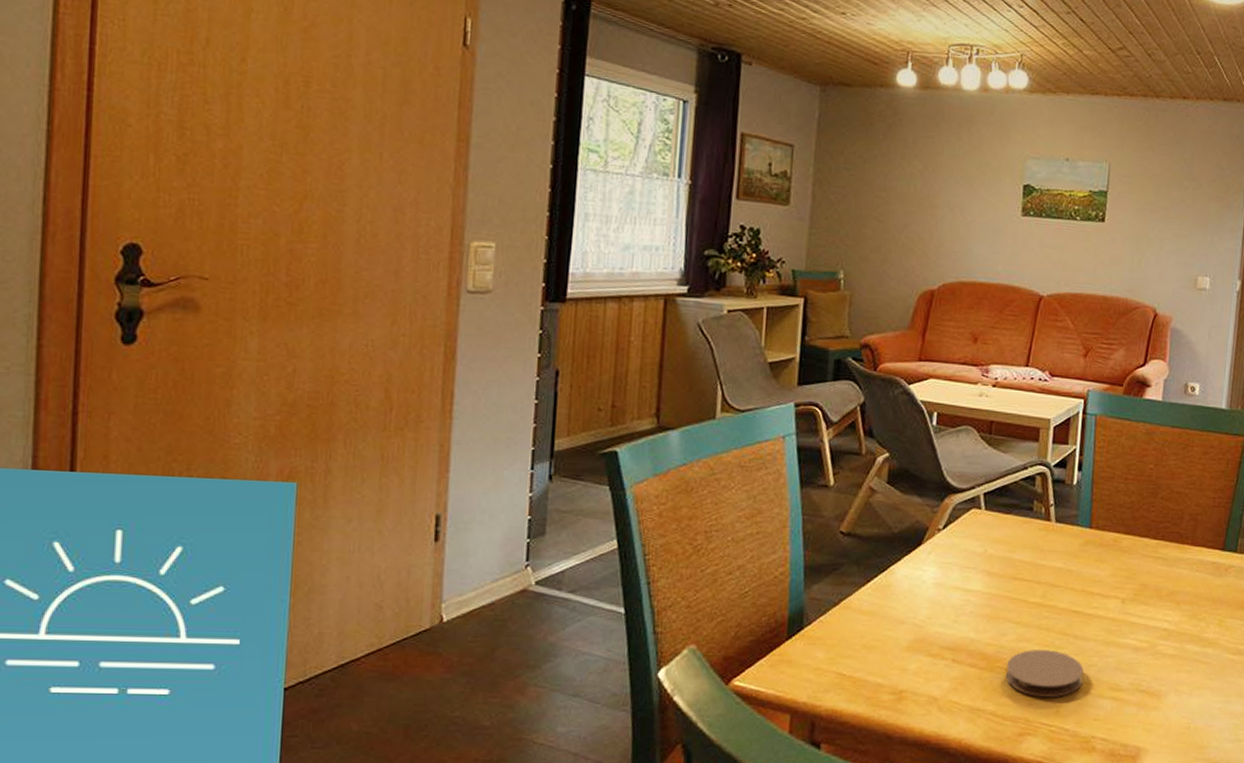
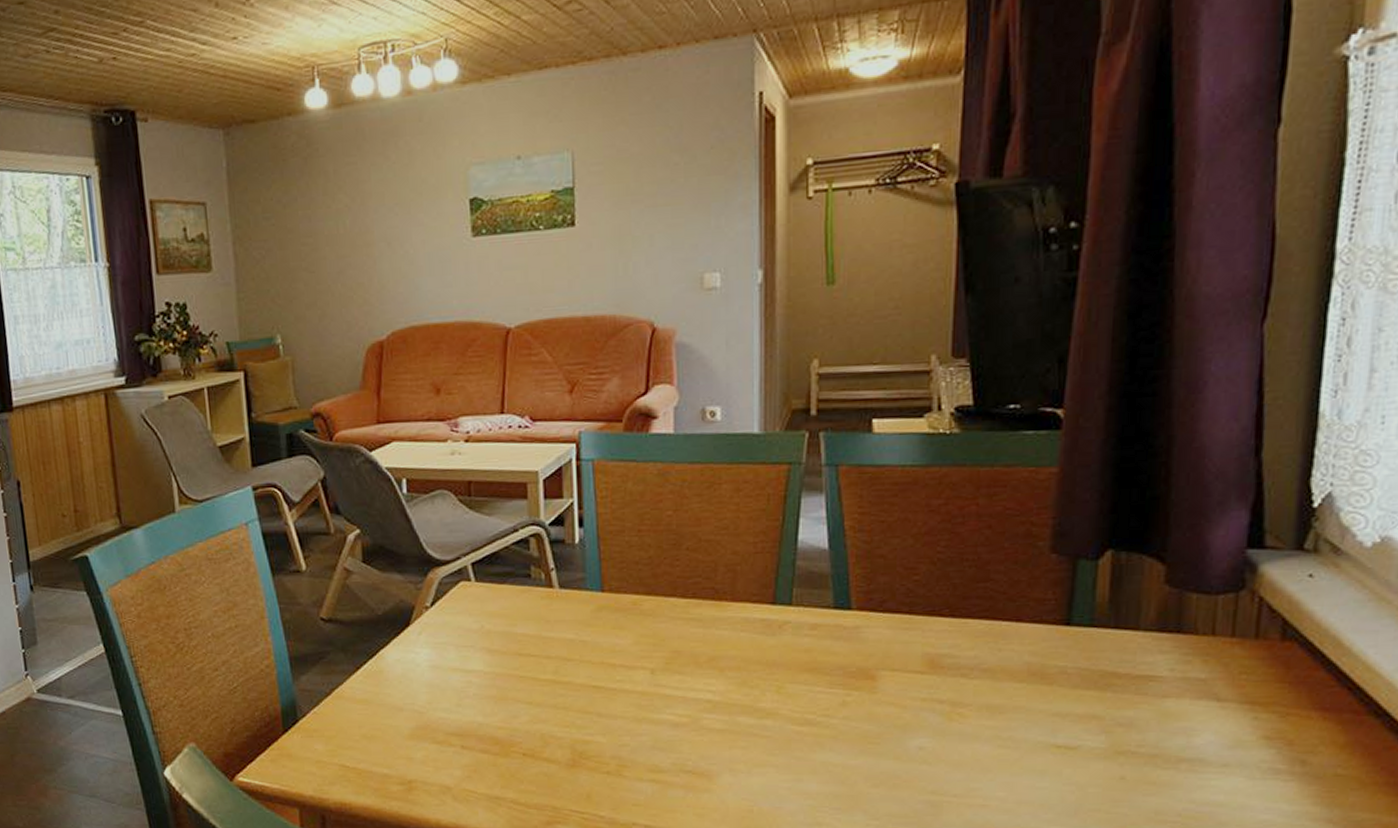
coaster: present [1005,650,1084,697] -> none [522,731,614,782]

